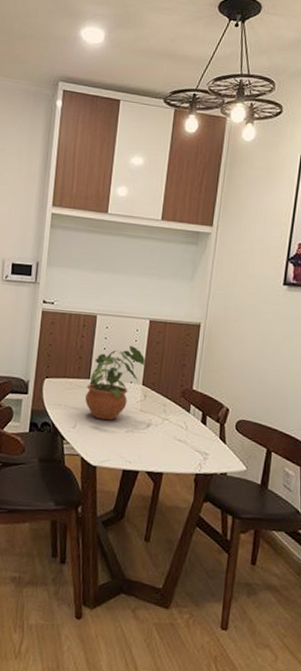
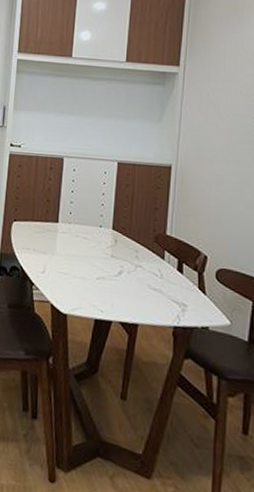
potted plant: present [85,346,145,421] -> none [54,188,114,266]

